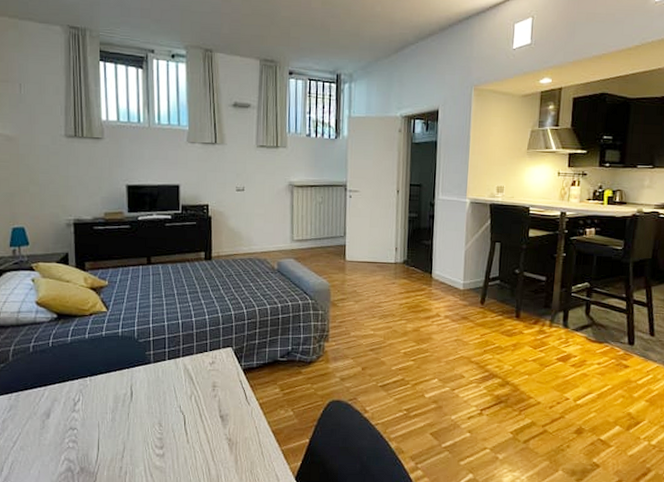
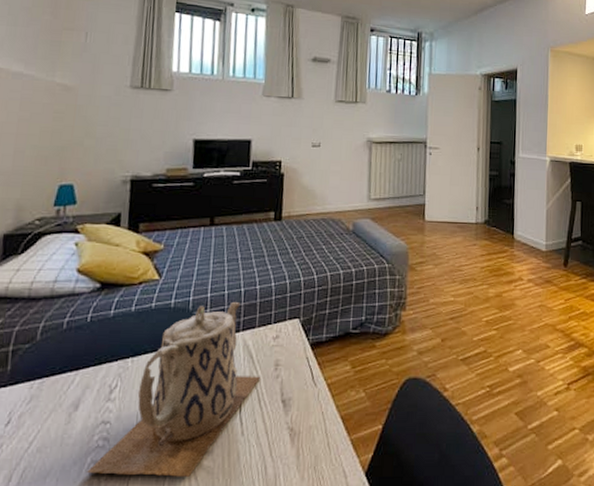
teapot: none [61,332,200,474] -> present [86,302,260,477]

